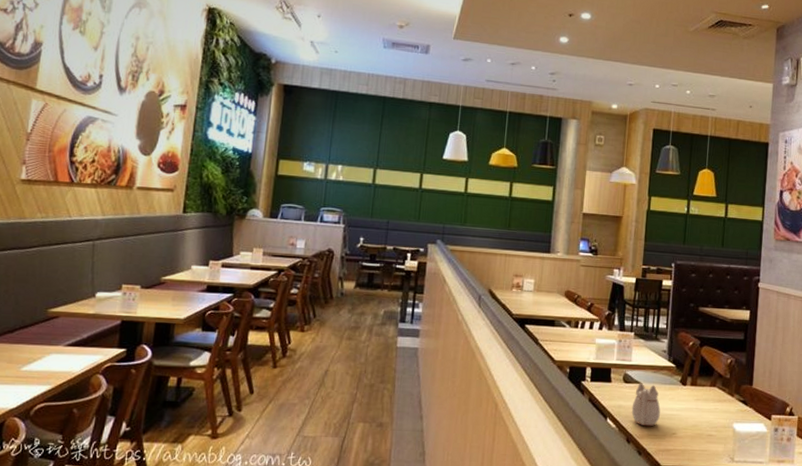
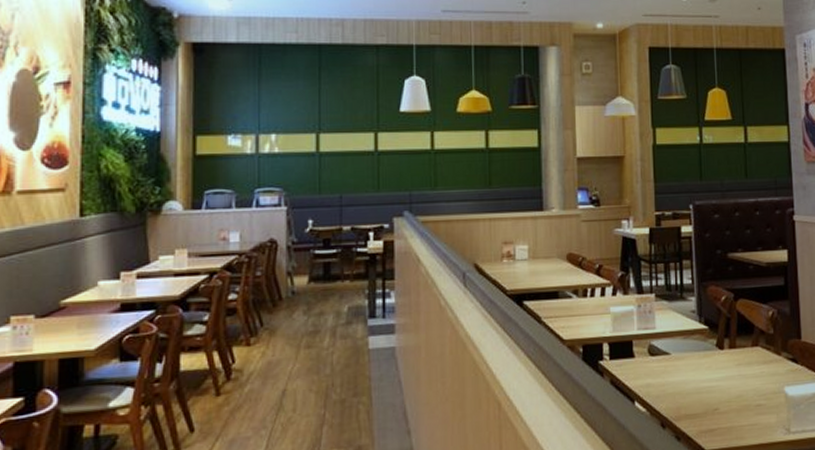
teapot: present [631,383,661,427] -> none [662,353,697,406]

